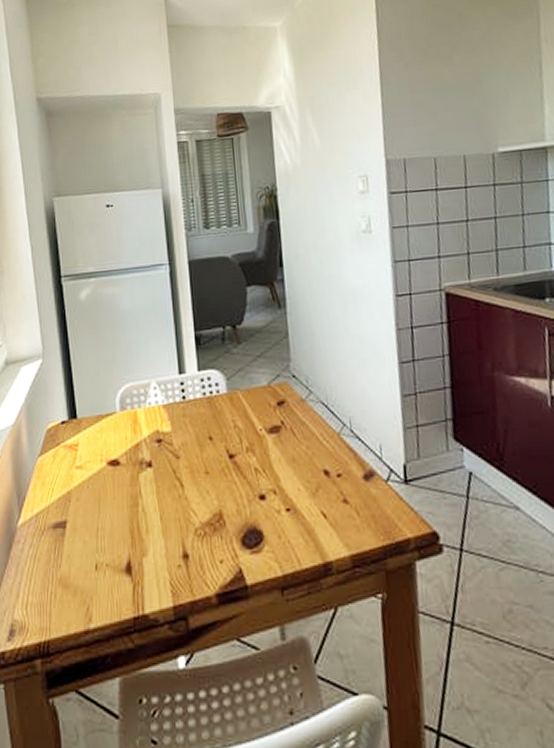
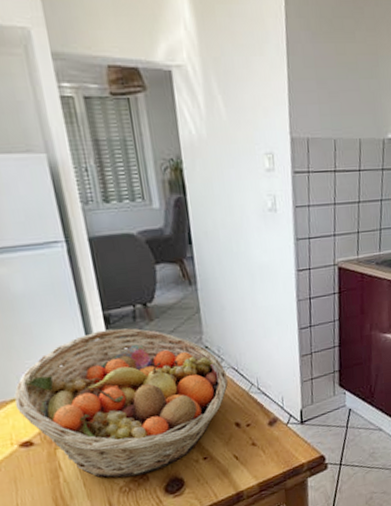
fruit basket: none [109,349,317,518] -> present [14,328,228,478]

